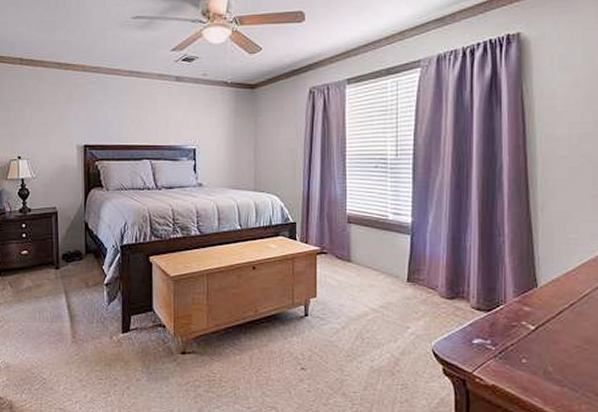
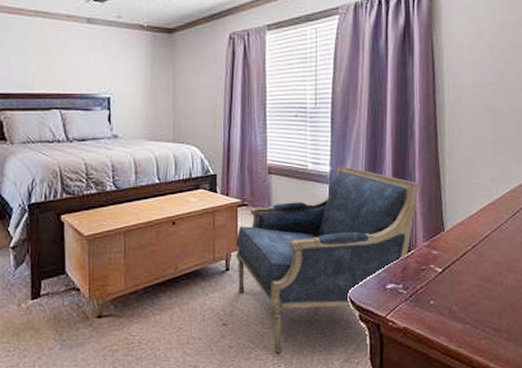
armchair: none [315,217,509,404] -> present [236,166,420,355]

